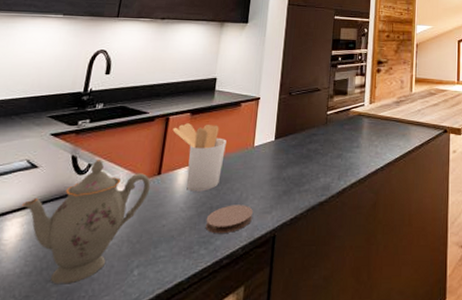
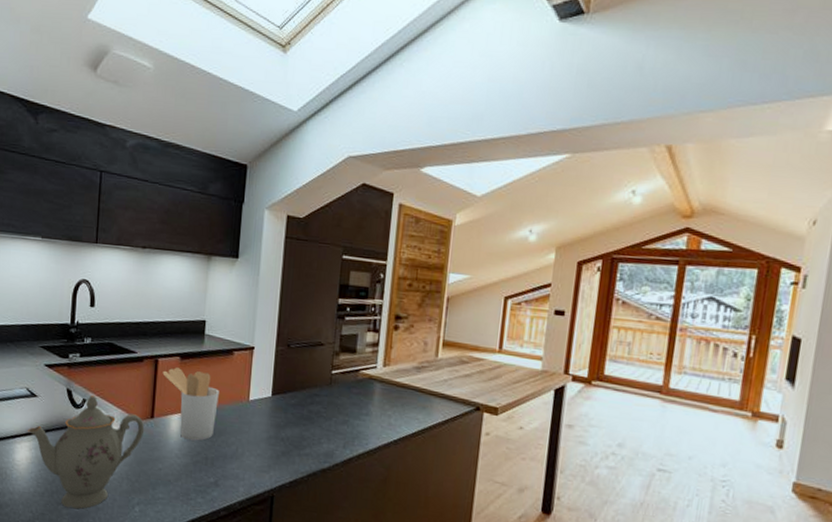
coaster: present [205,205,253,234] -> none [201,458,249,486]

